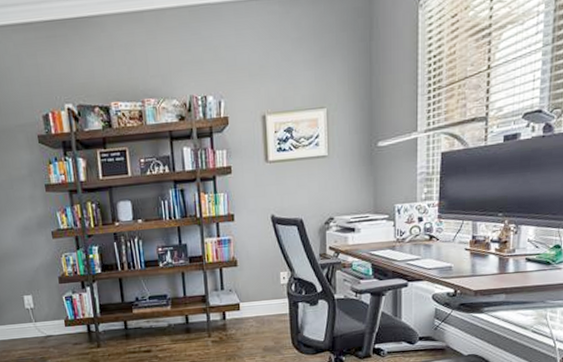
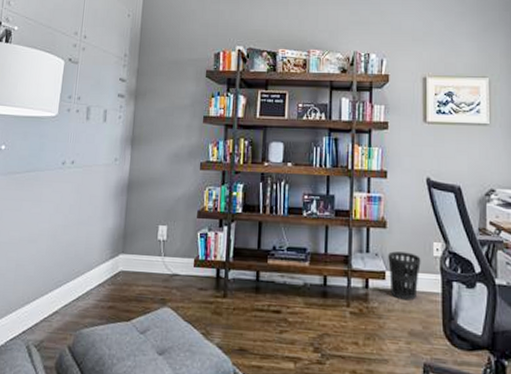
wastebasket: none [241,284,270,324] -> present [388,251,421,301]

